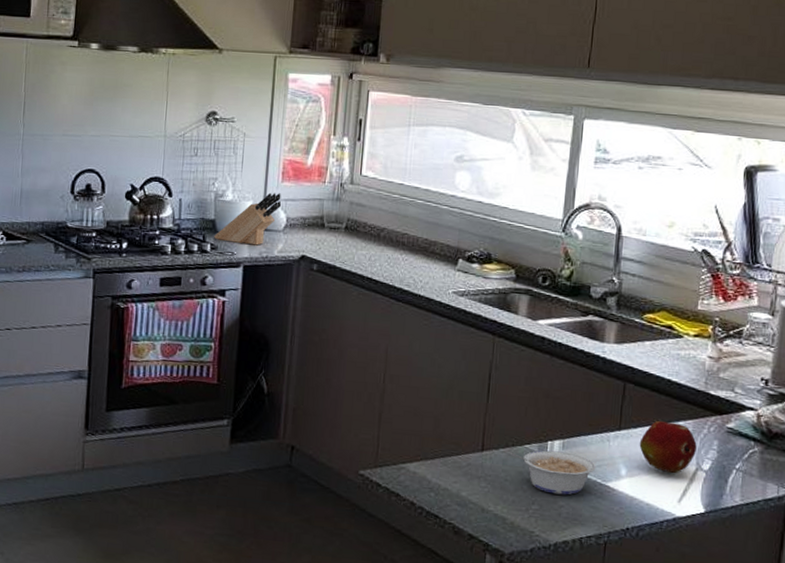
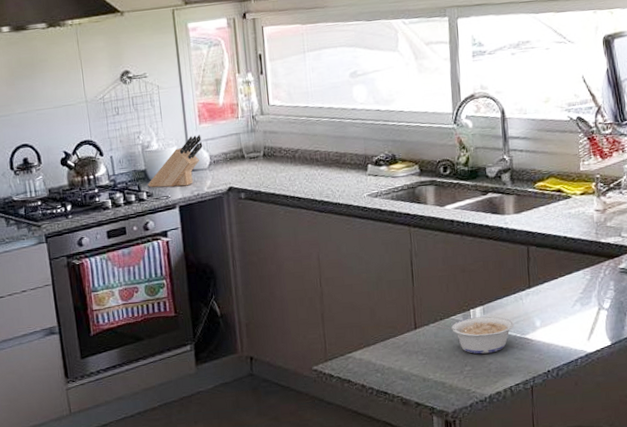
fruit: present [639,420,697,474] -> none [548,272,597,317]

